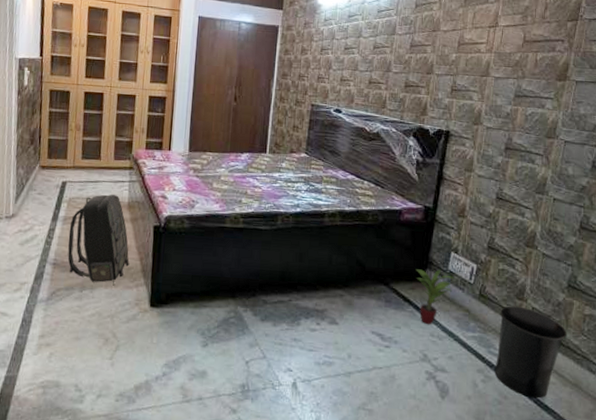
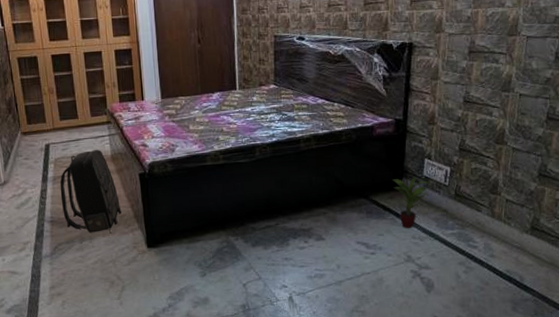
waste bin: present [494,306,567,399] -> none [475,200,540,281]

